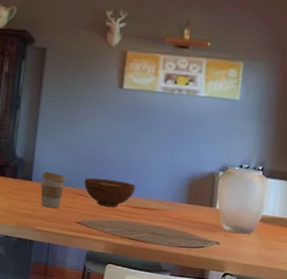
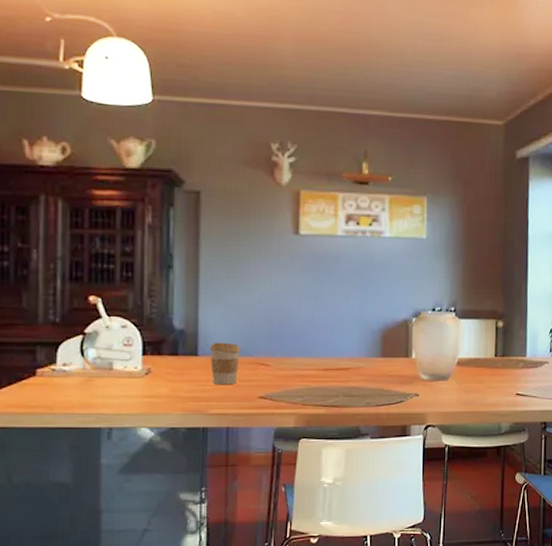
bowl: present [84,177,136,208] -> none [264,341,324,374]

